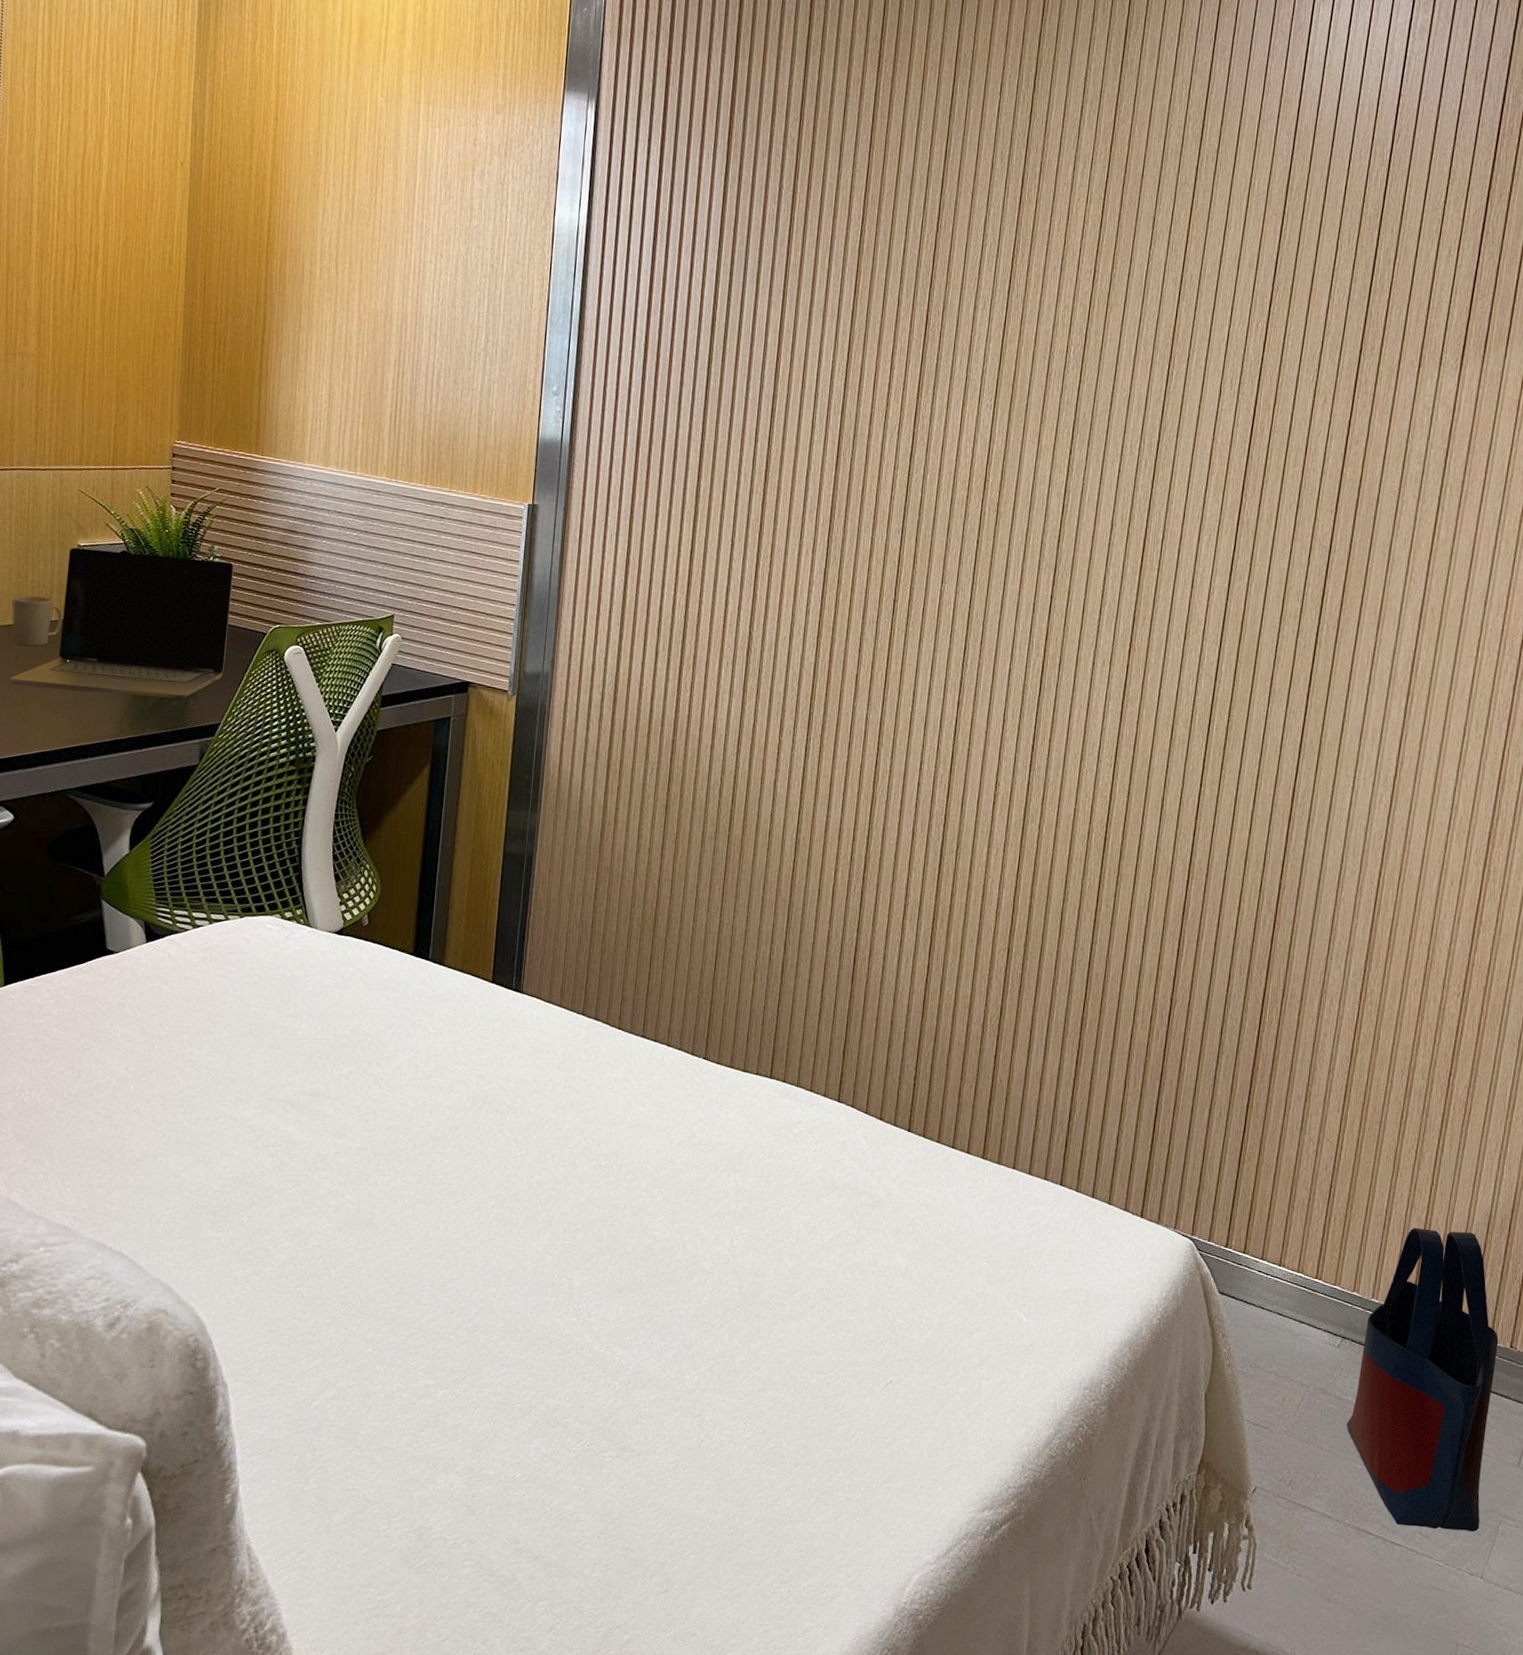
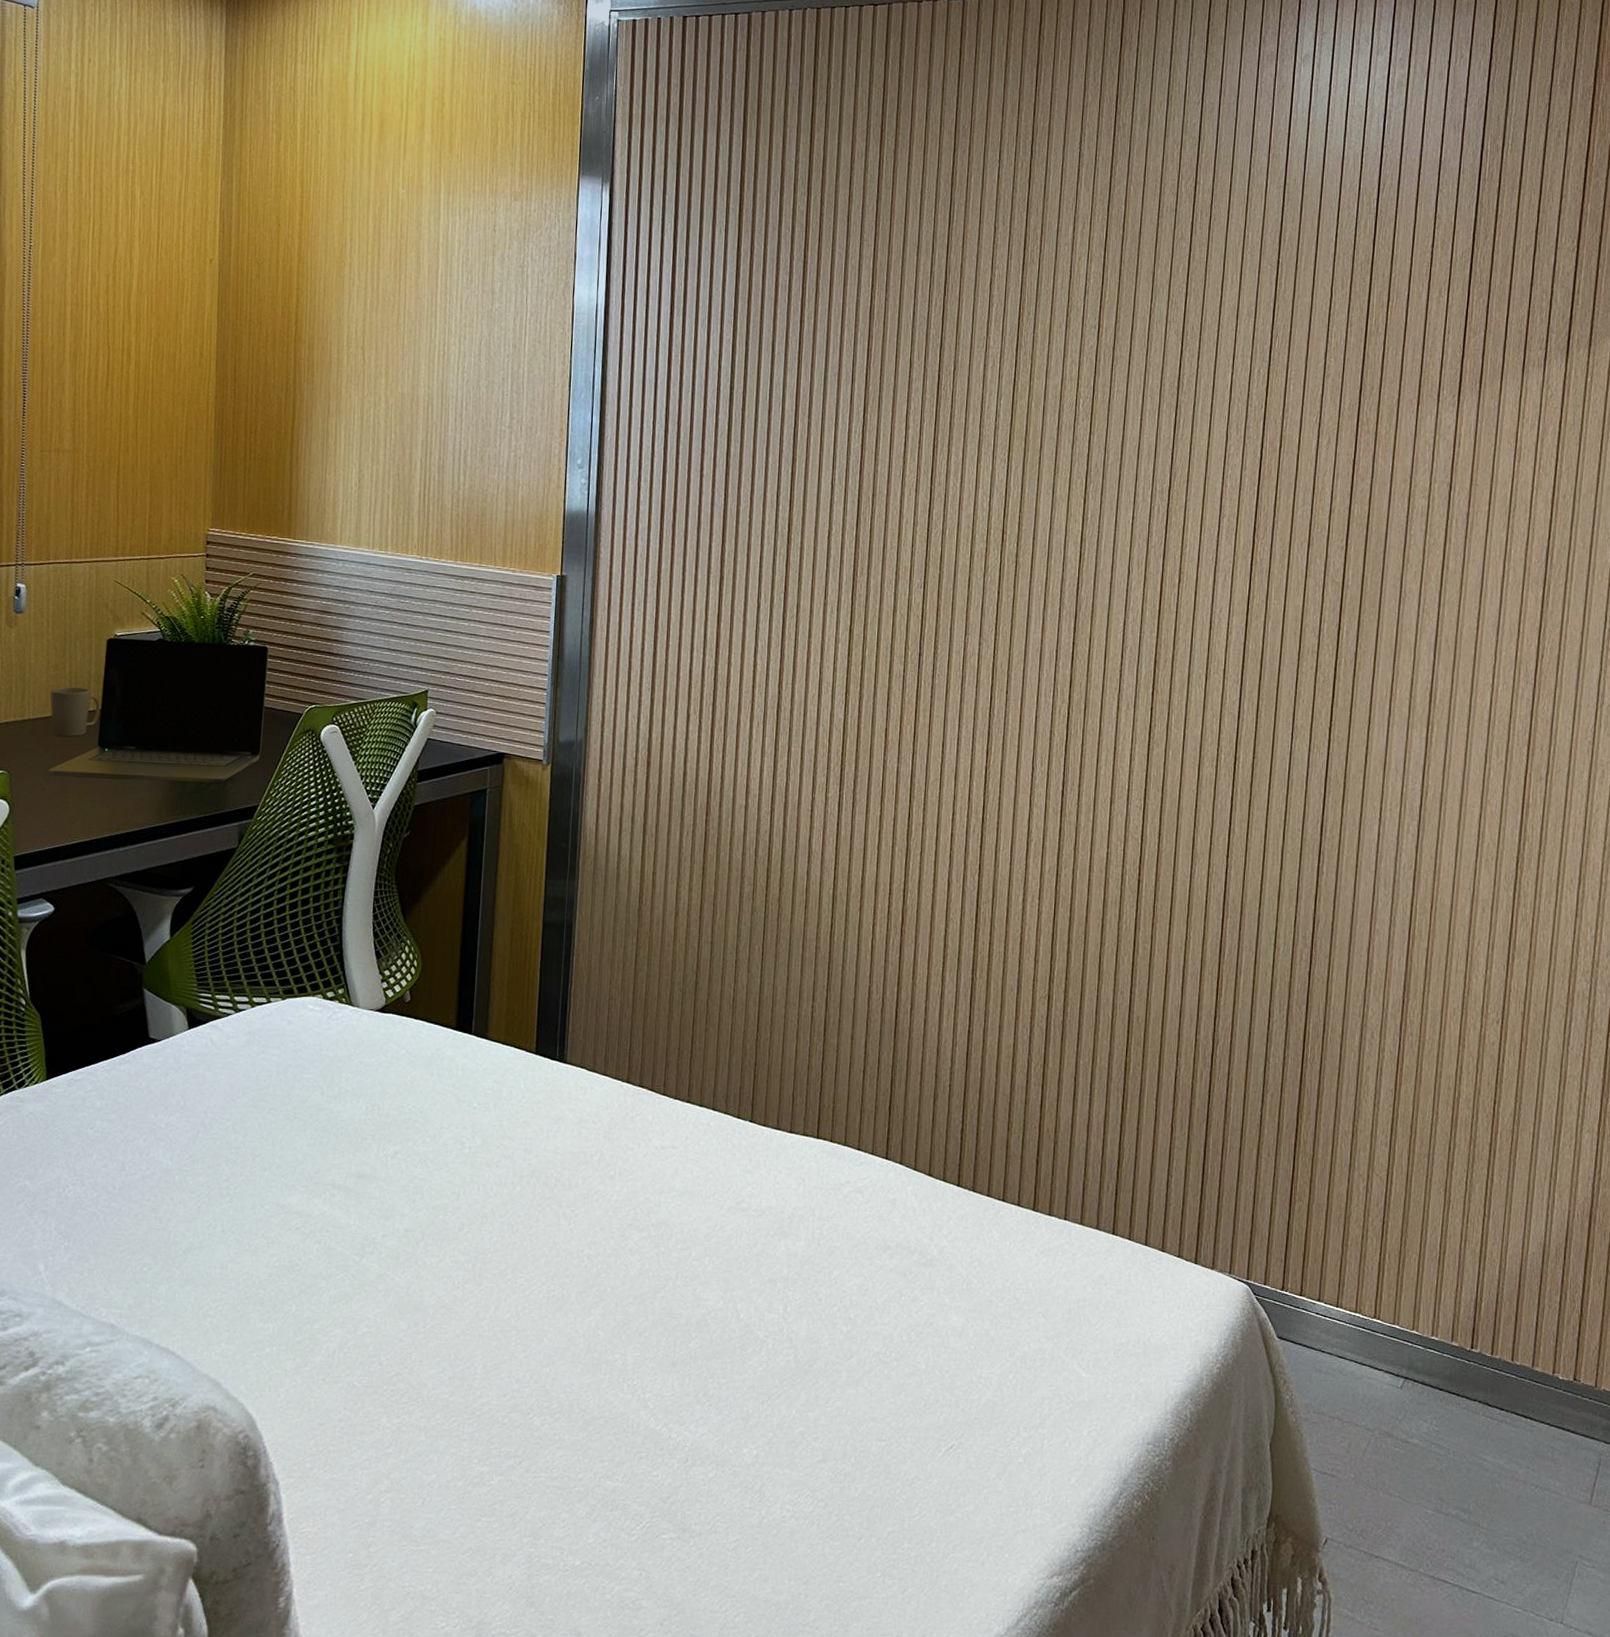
tote bag: present [1346,1227,1499,1532] -> none [1414,1261,1562,1575]

